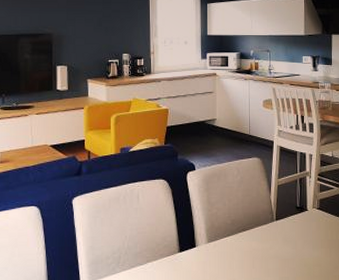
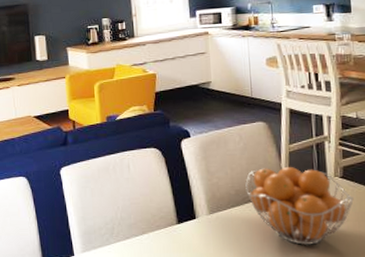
fruit basket: none [240,198,327,271] -> present [245,166,354,246]

